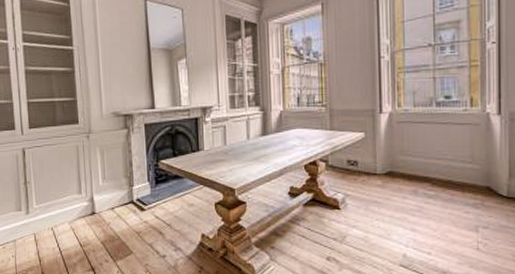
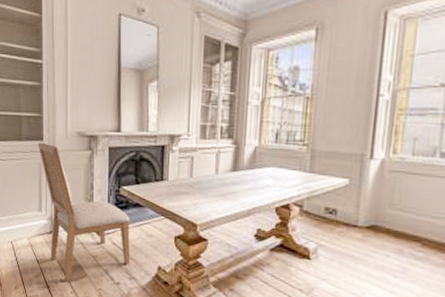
chair: none [73,125,175,262] -> present [37,142,131,282]

